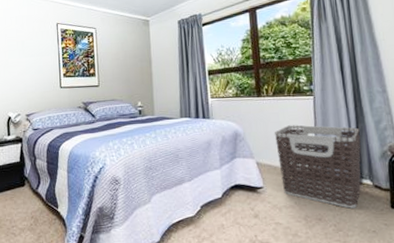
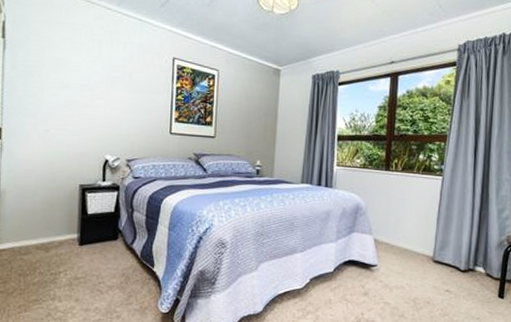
clothes hamper: present [274,125,361,209] -> none [396,204,482,294]

